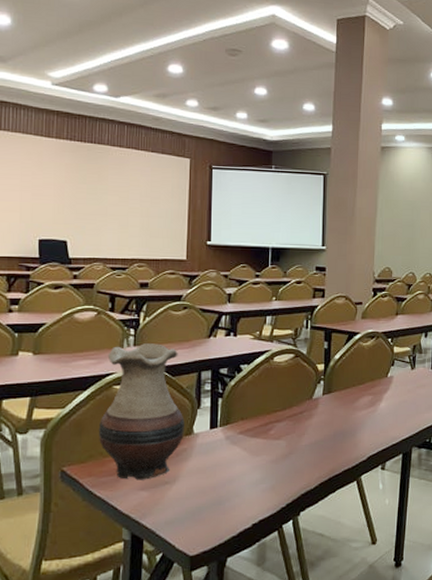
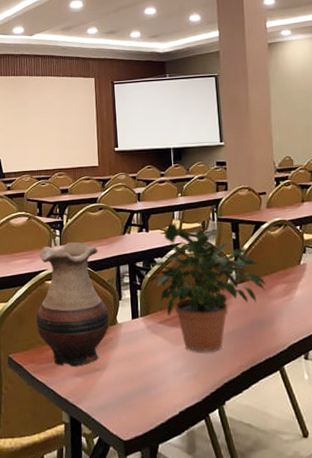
potted plant: none [232,328,353,465] -> present [148,223,266,353]

